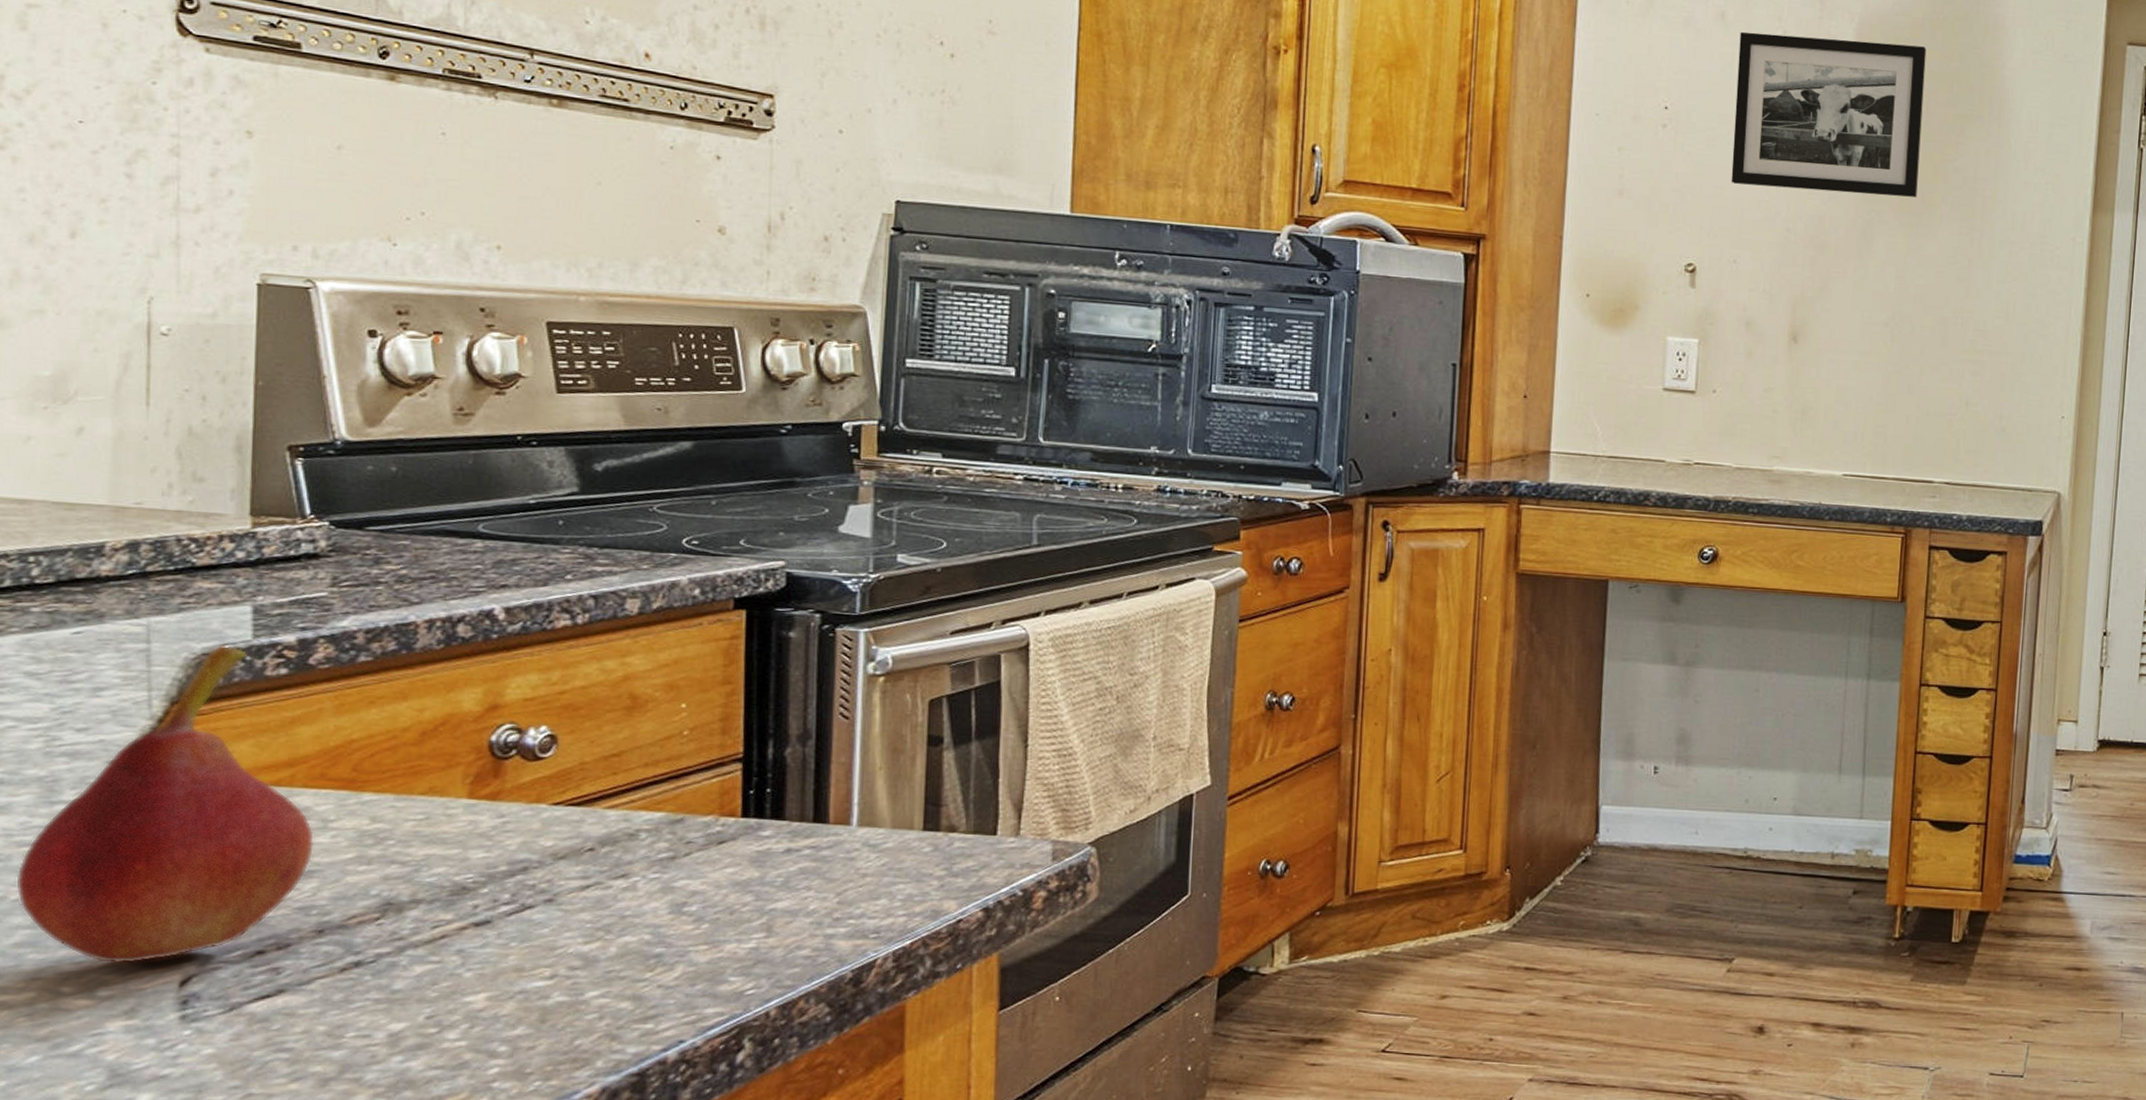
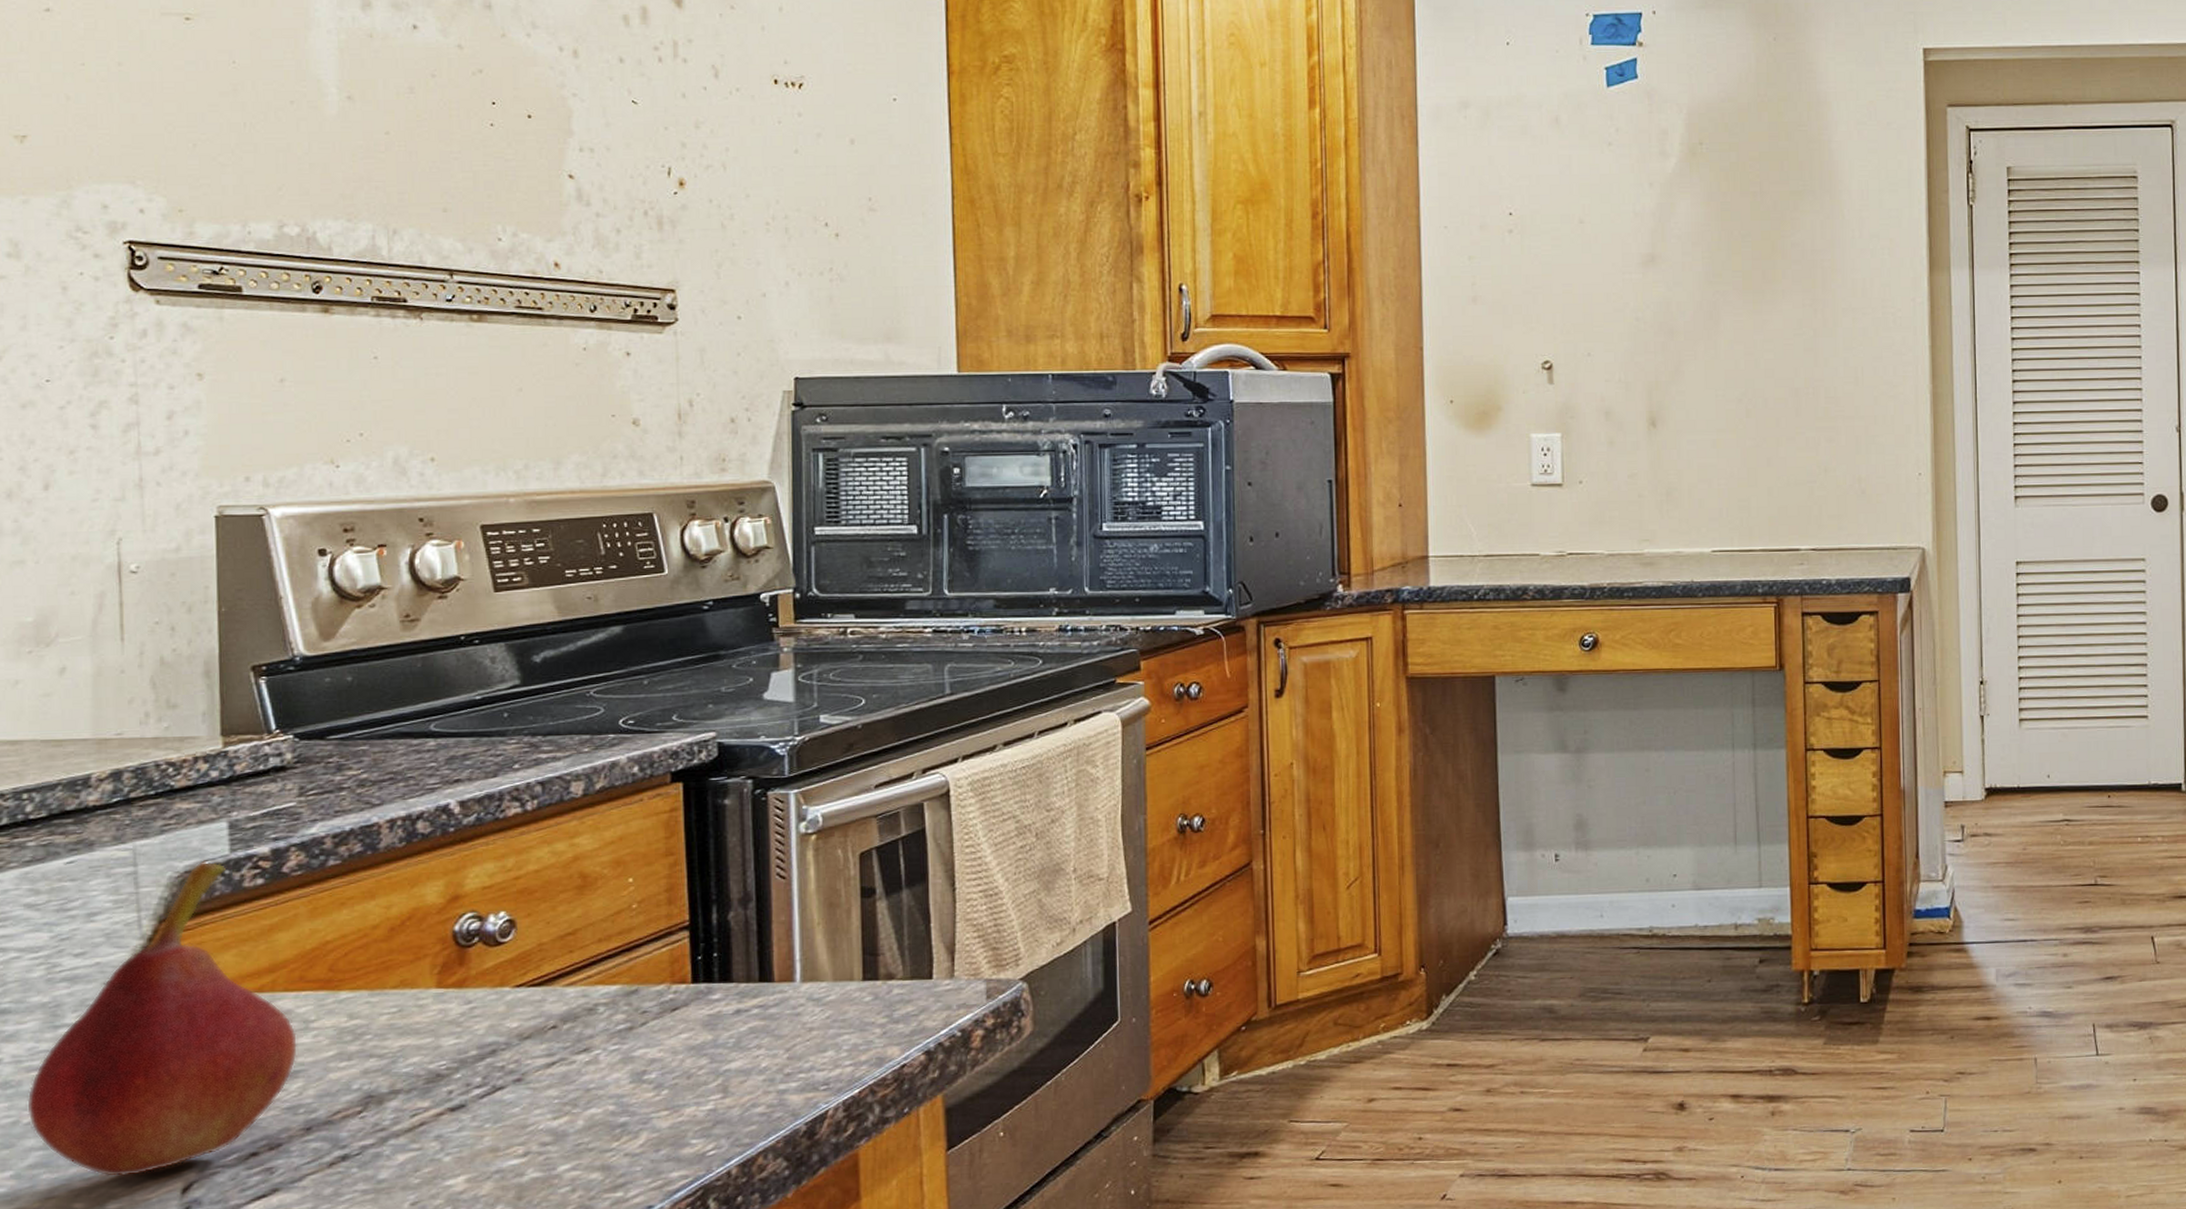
picture frame: present [1731,31,1927,197] -> none [1574,129,1758,280]

